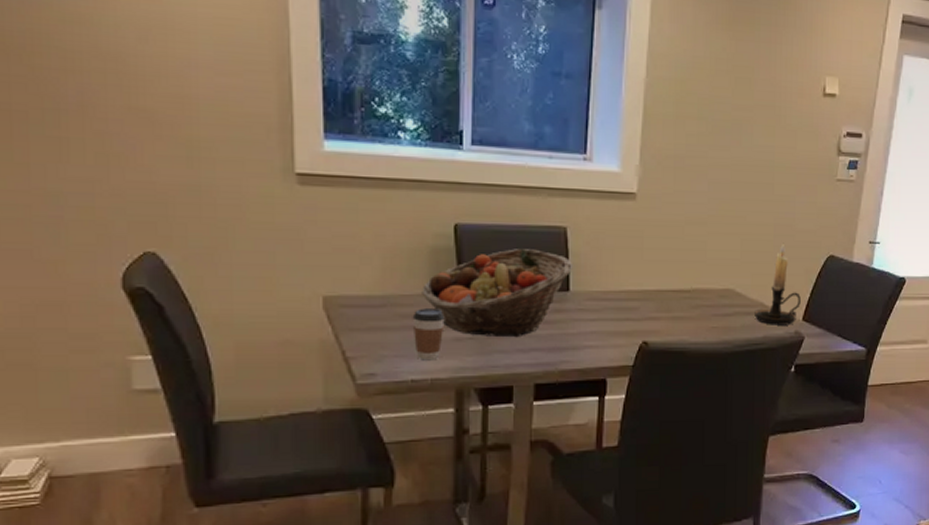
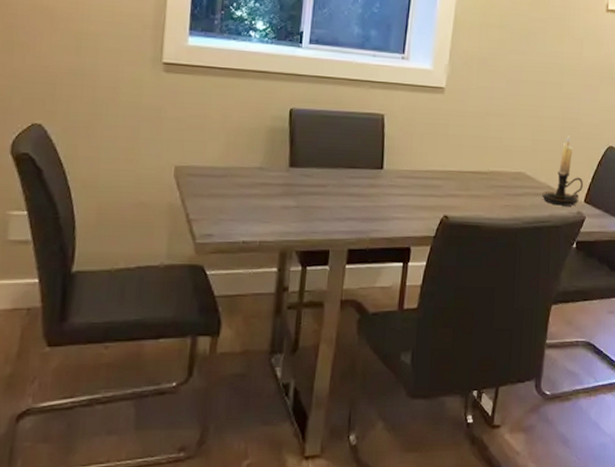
coffee cup: present [412,308,445,361] -> none [248,179,276,225]
fruit basket: present [422,249,573,338] -> none [258,131,388,208]

